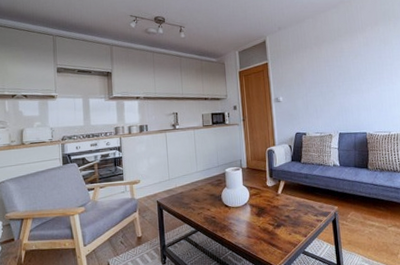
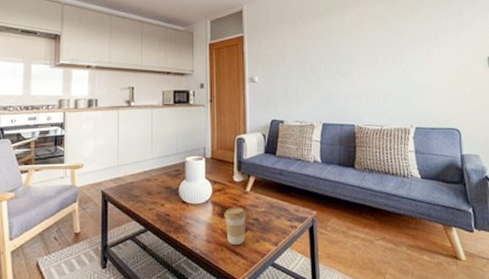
coffee cup: none [261,207,279,239] -> present [224,207,246,246]

